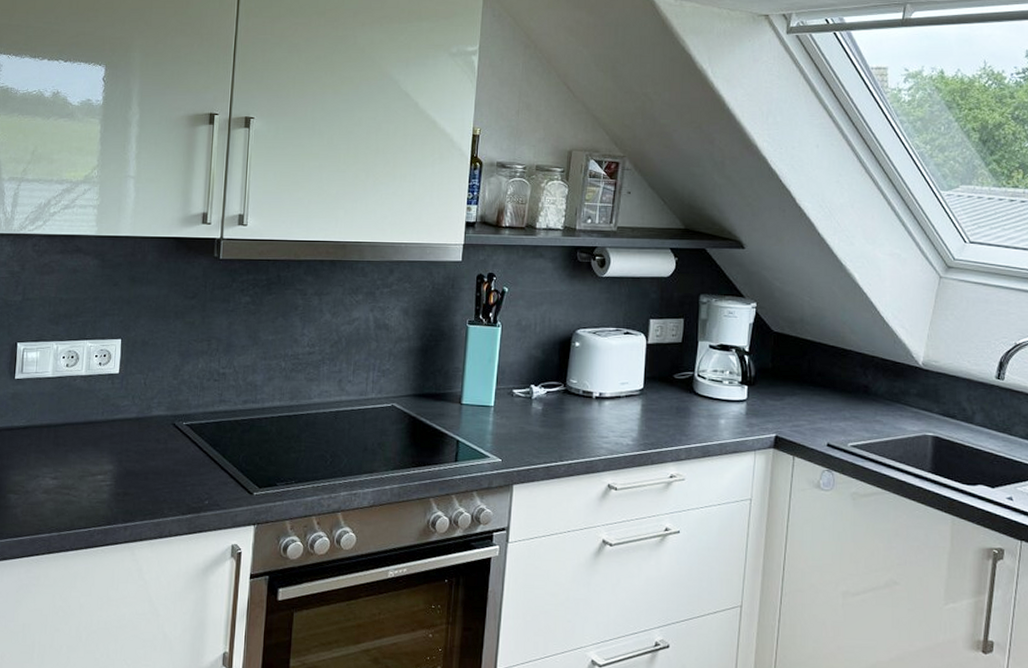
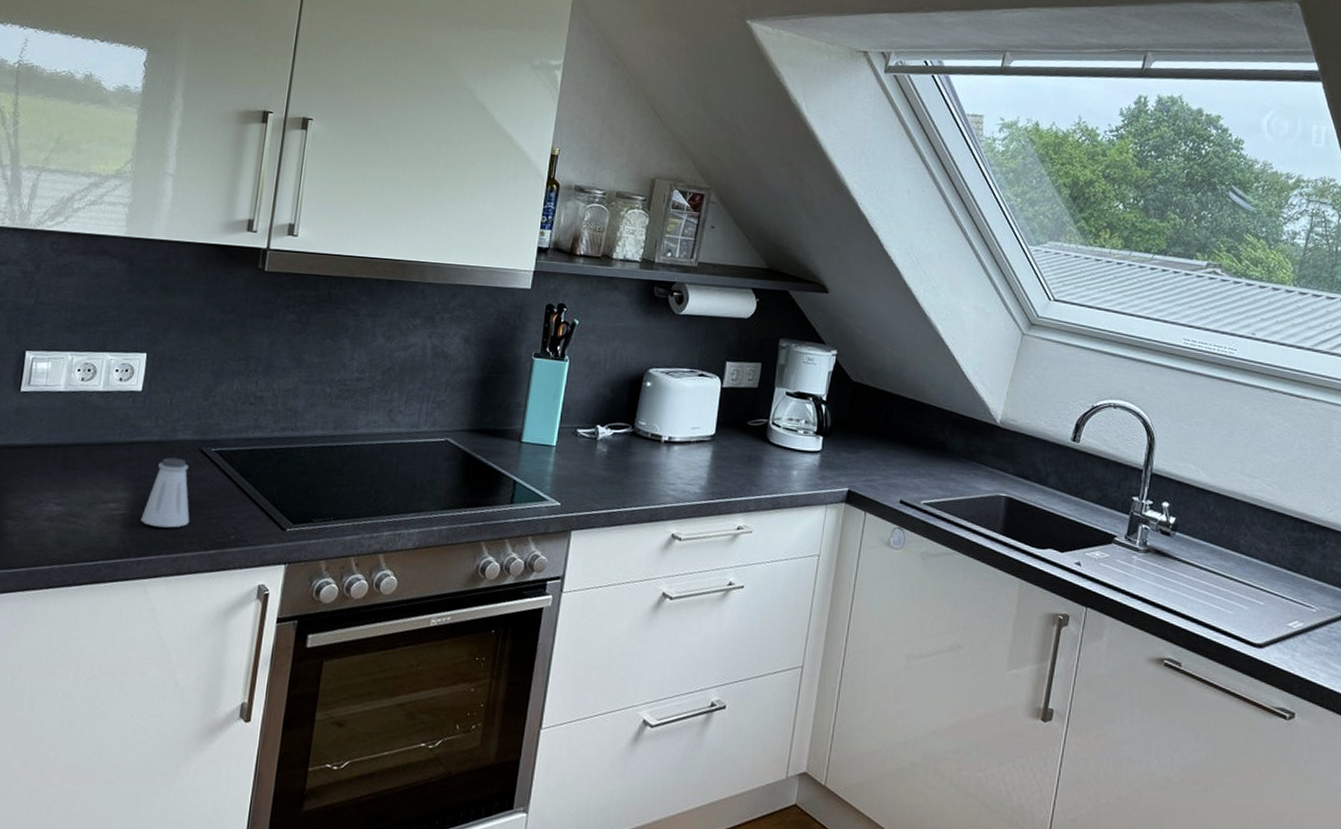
saltshaker: none [125,432,168,496] -> present [140,457,190,528]

